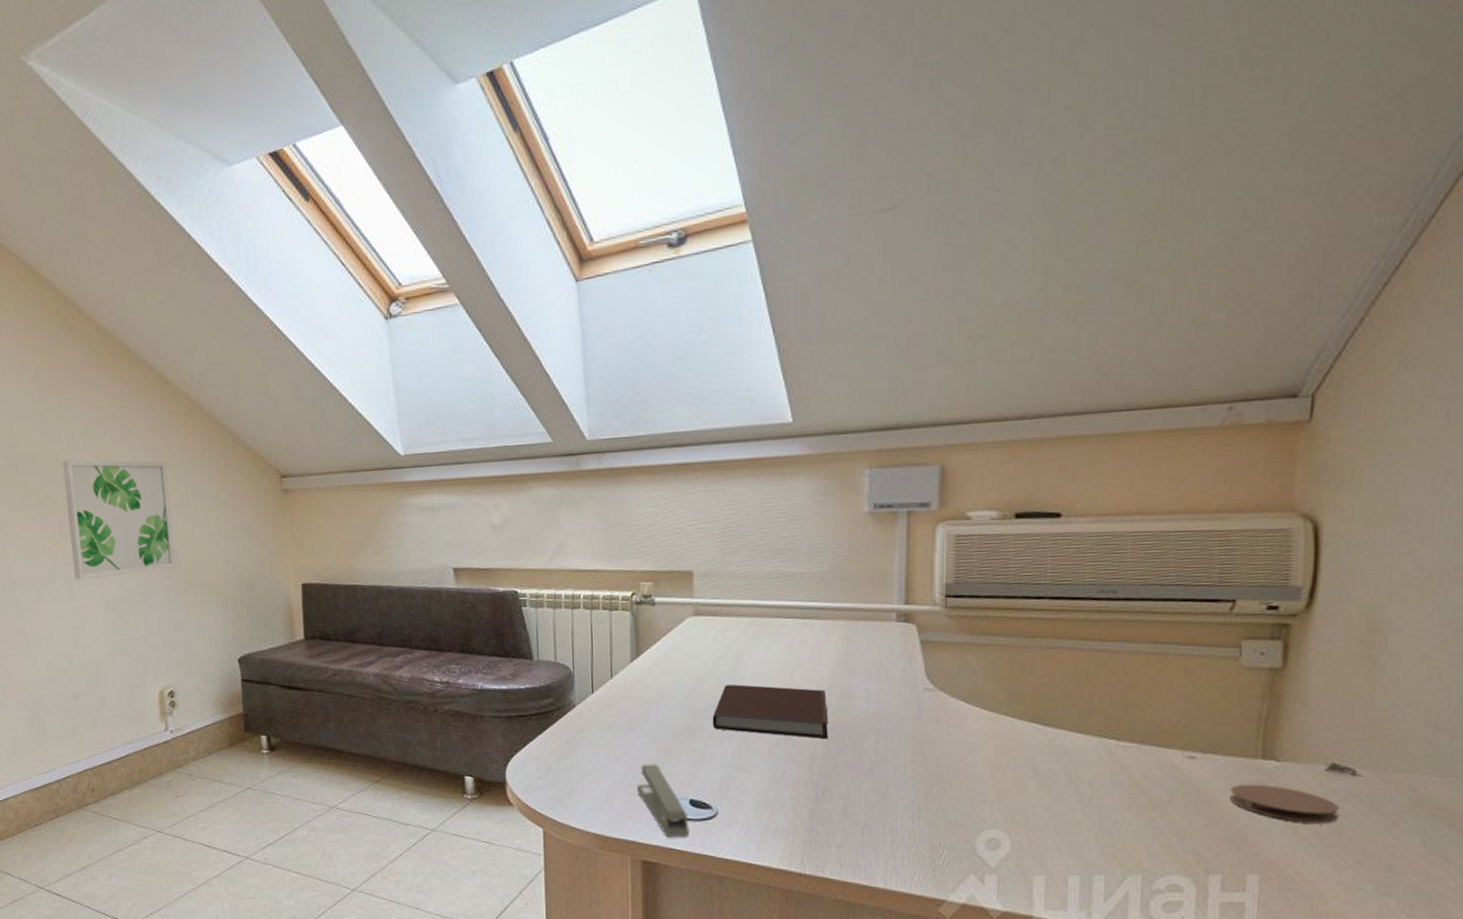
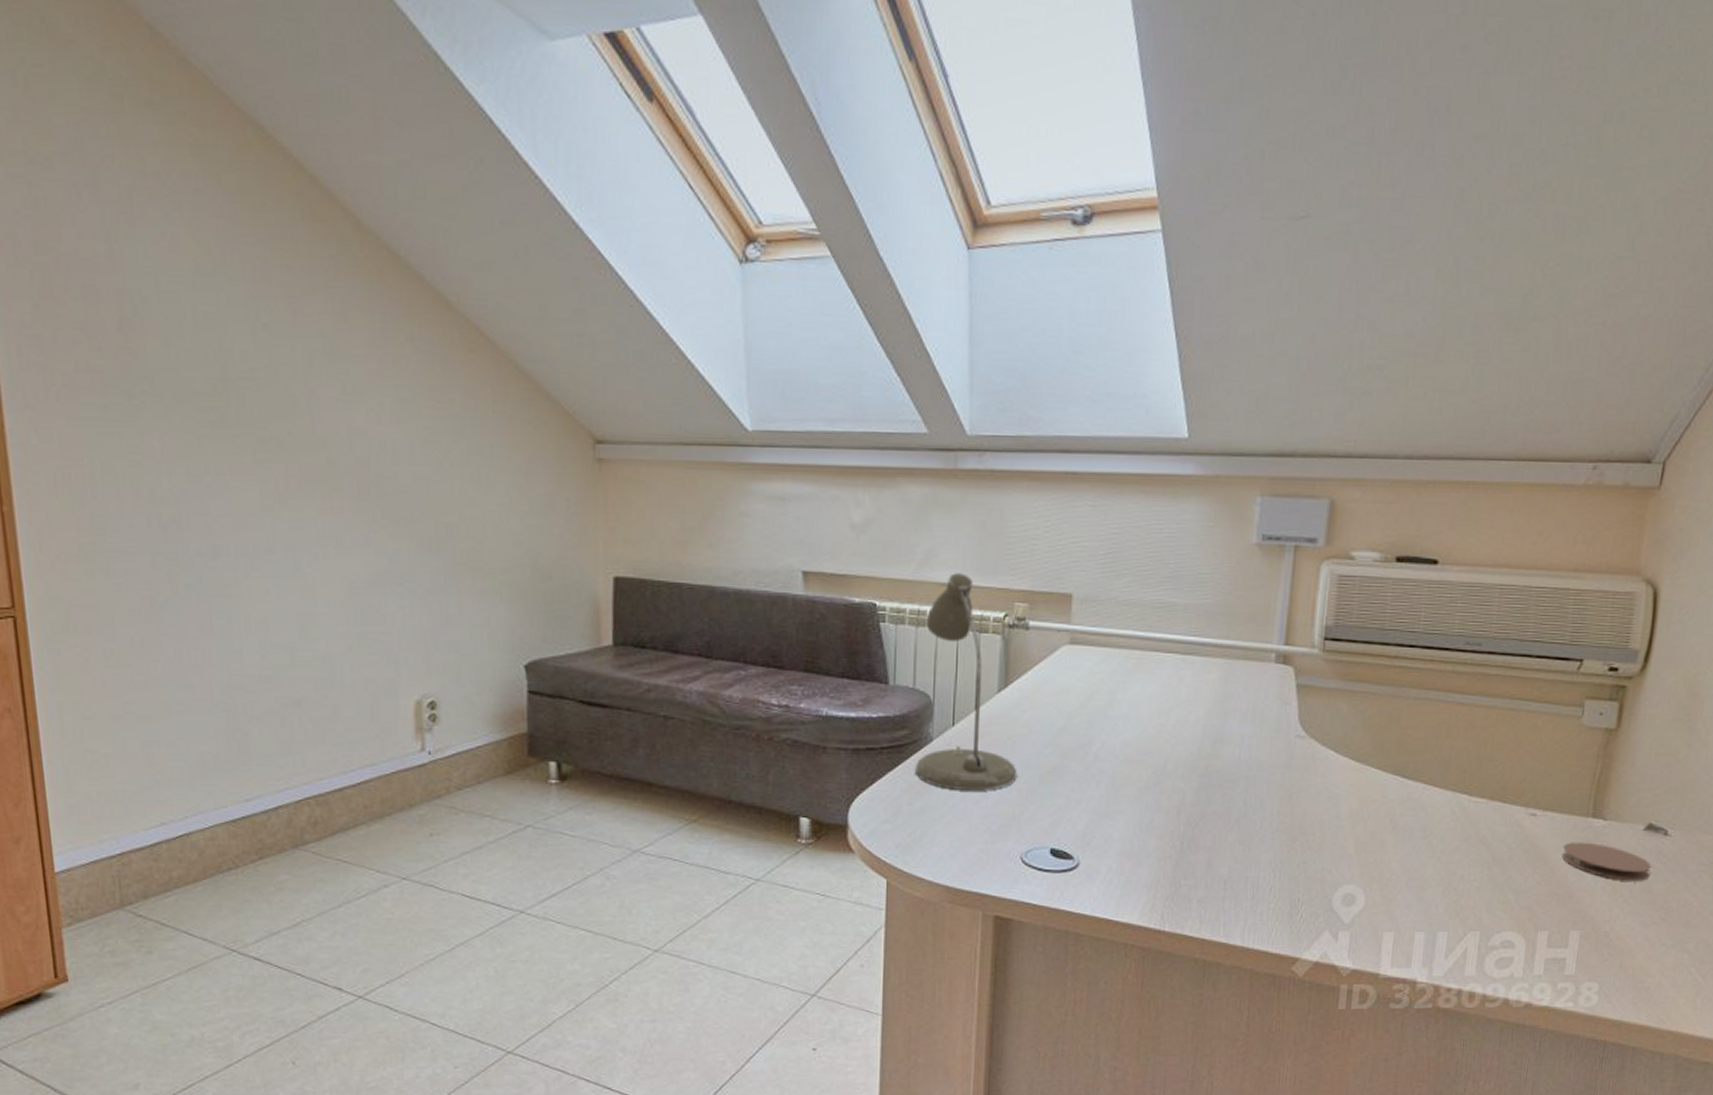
wall art: present [62,460,176,580] -> none [294,393,448,551]
desk lamp: none [561,560,654,750] -> present [915,573,1017,791]
stapler: present [637,764,689,837] -> none [995,808,1048,890]
notebook: present [712,684,828,740] -> none [1080,723,1200,786]

